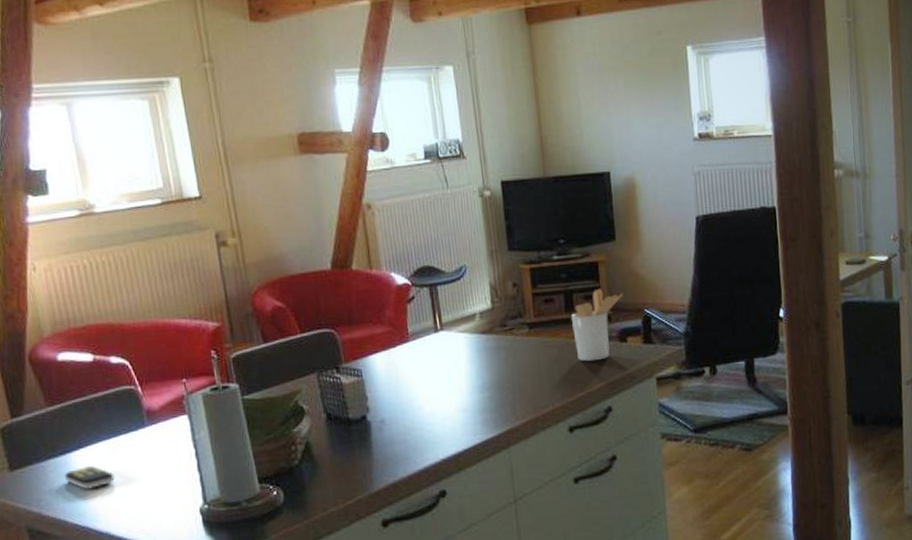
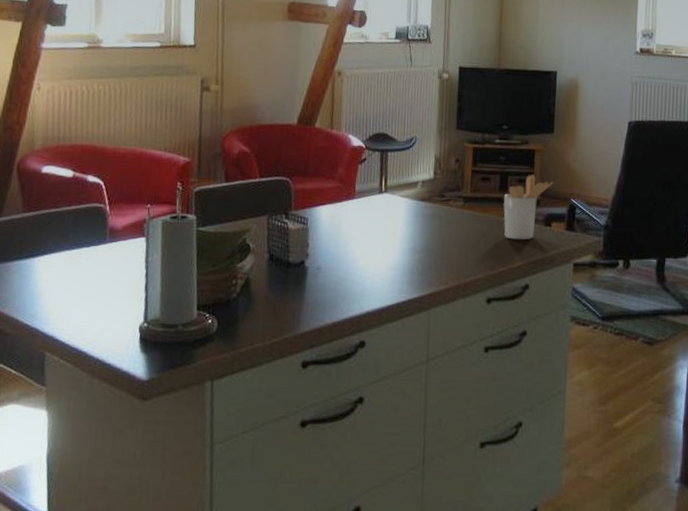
remote control: present [65,465,115,490] -> none [25,271,70,294]

